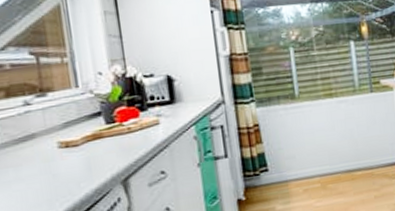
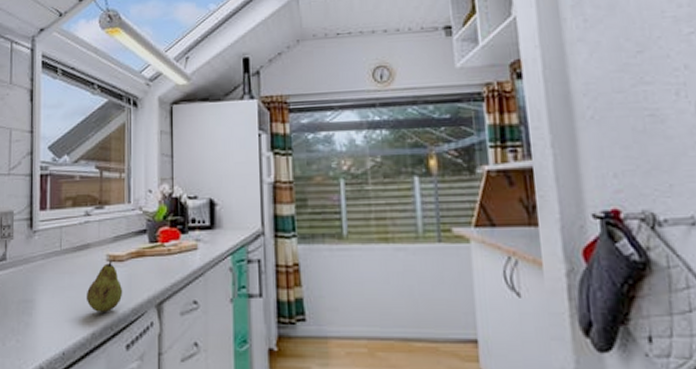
fruit: none [38,145,83,199] -> present [86,259,123,312]

